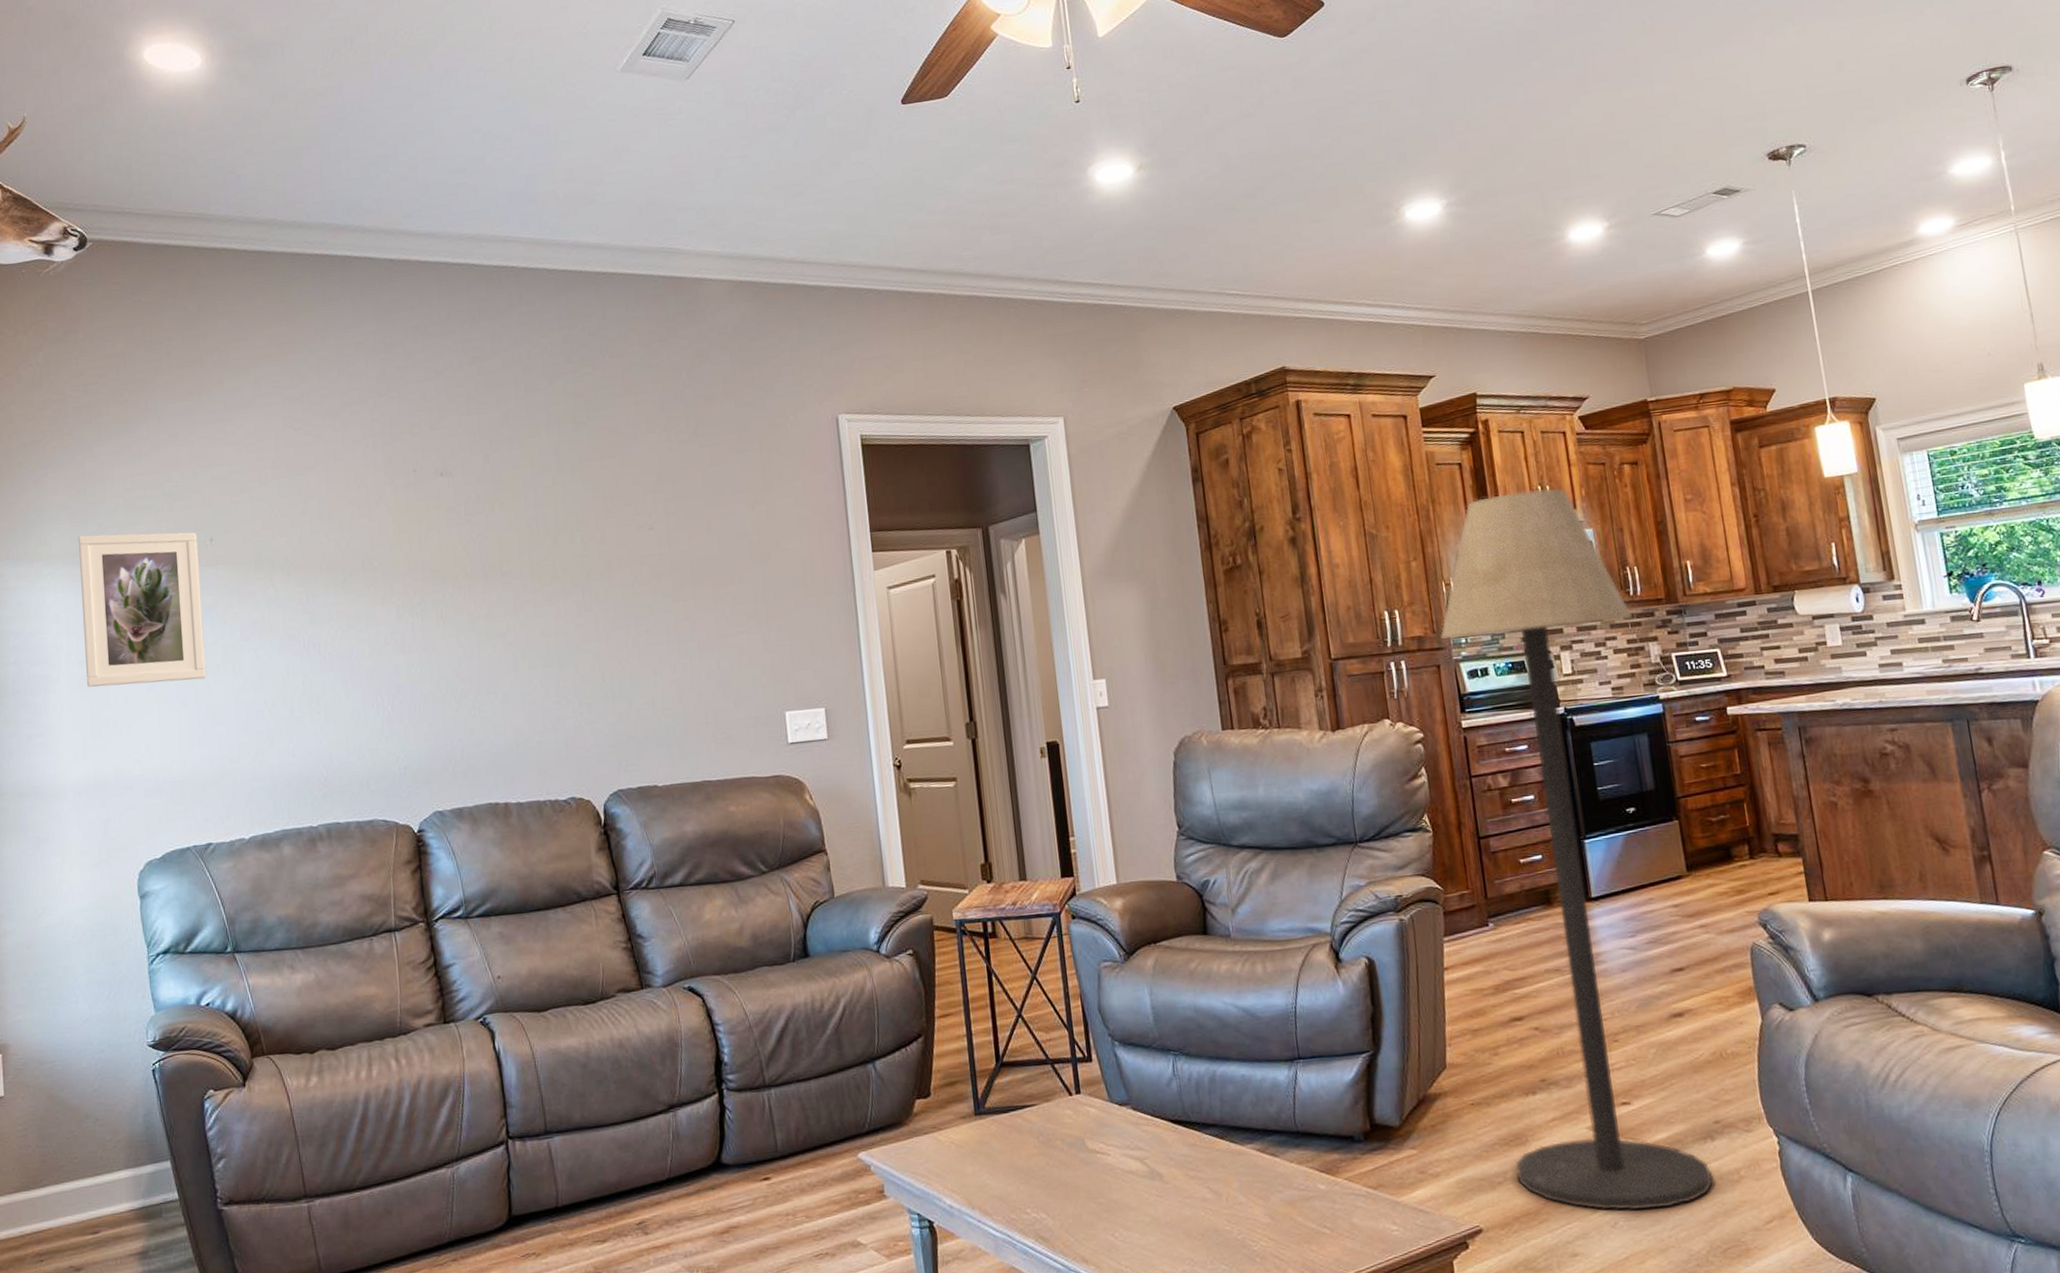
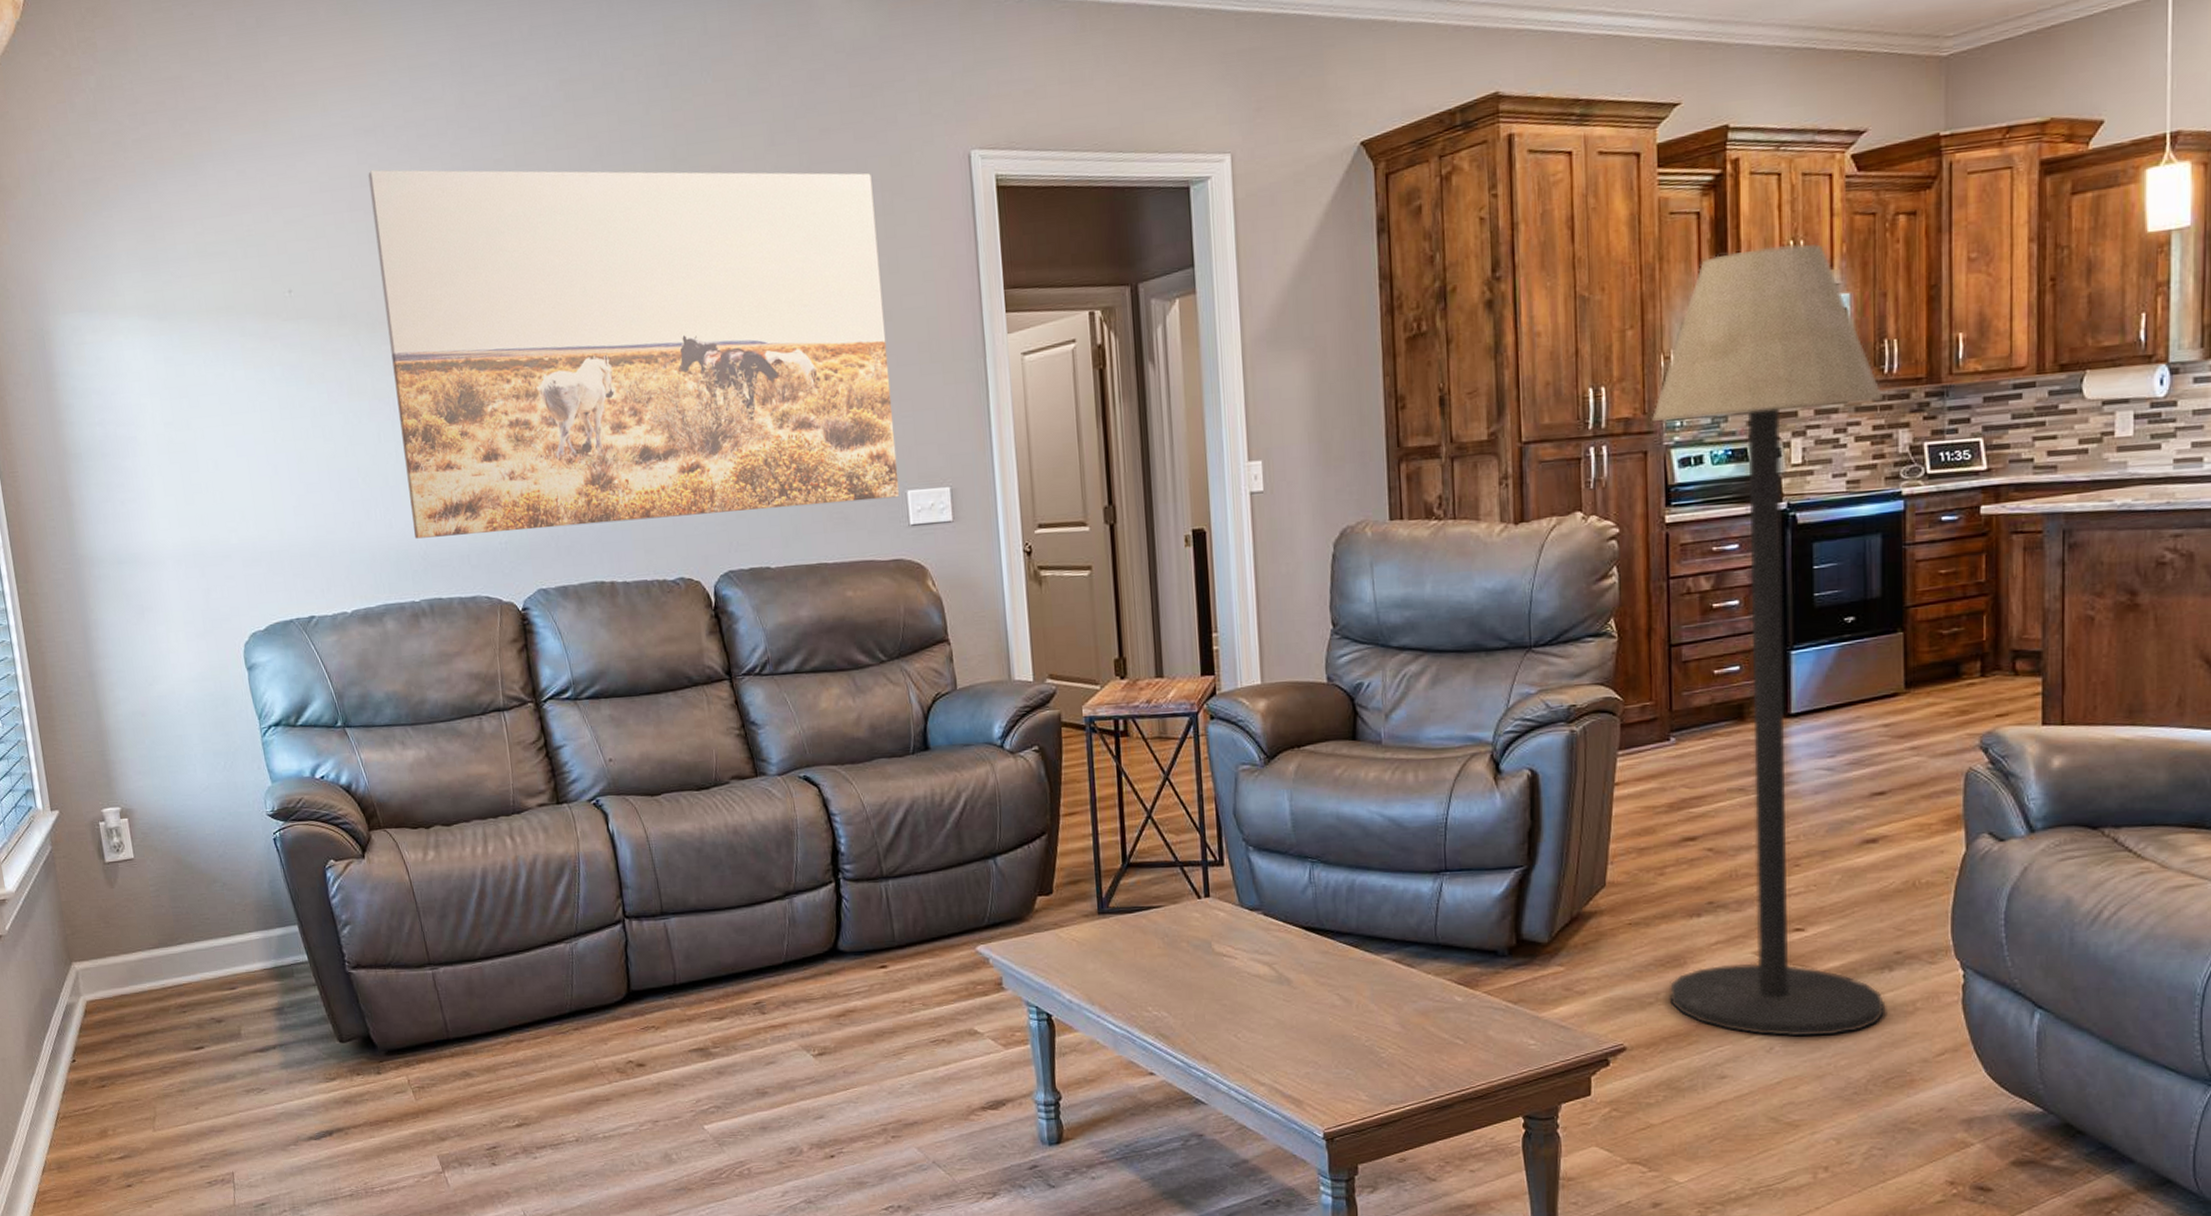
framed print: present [78,532,206,687] -> none [152,282,296,451]
wall art: none [292,432,779,766] -> present [368,169,900,539]

